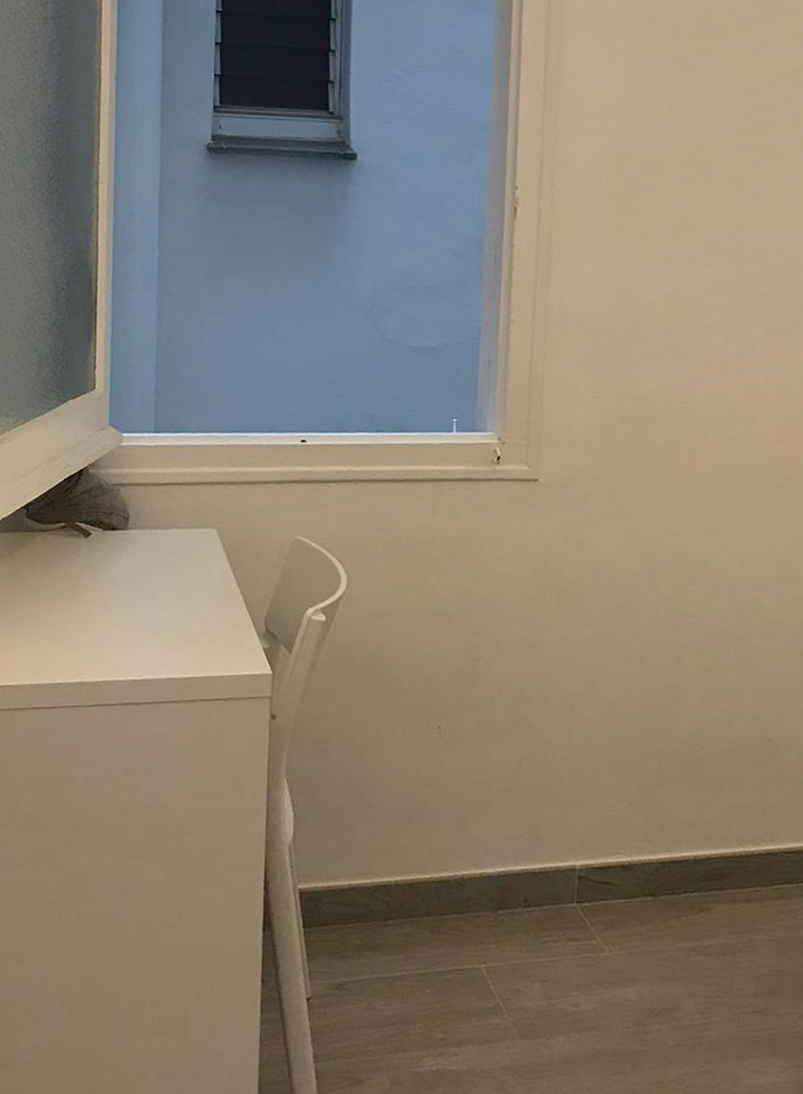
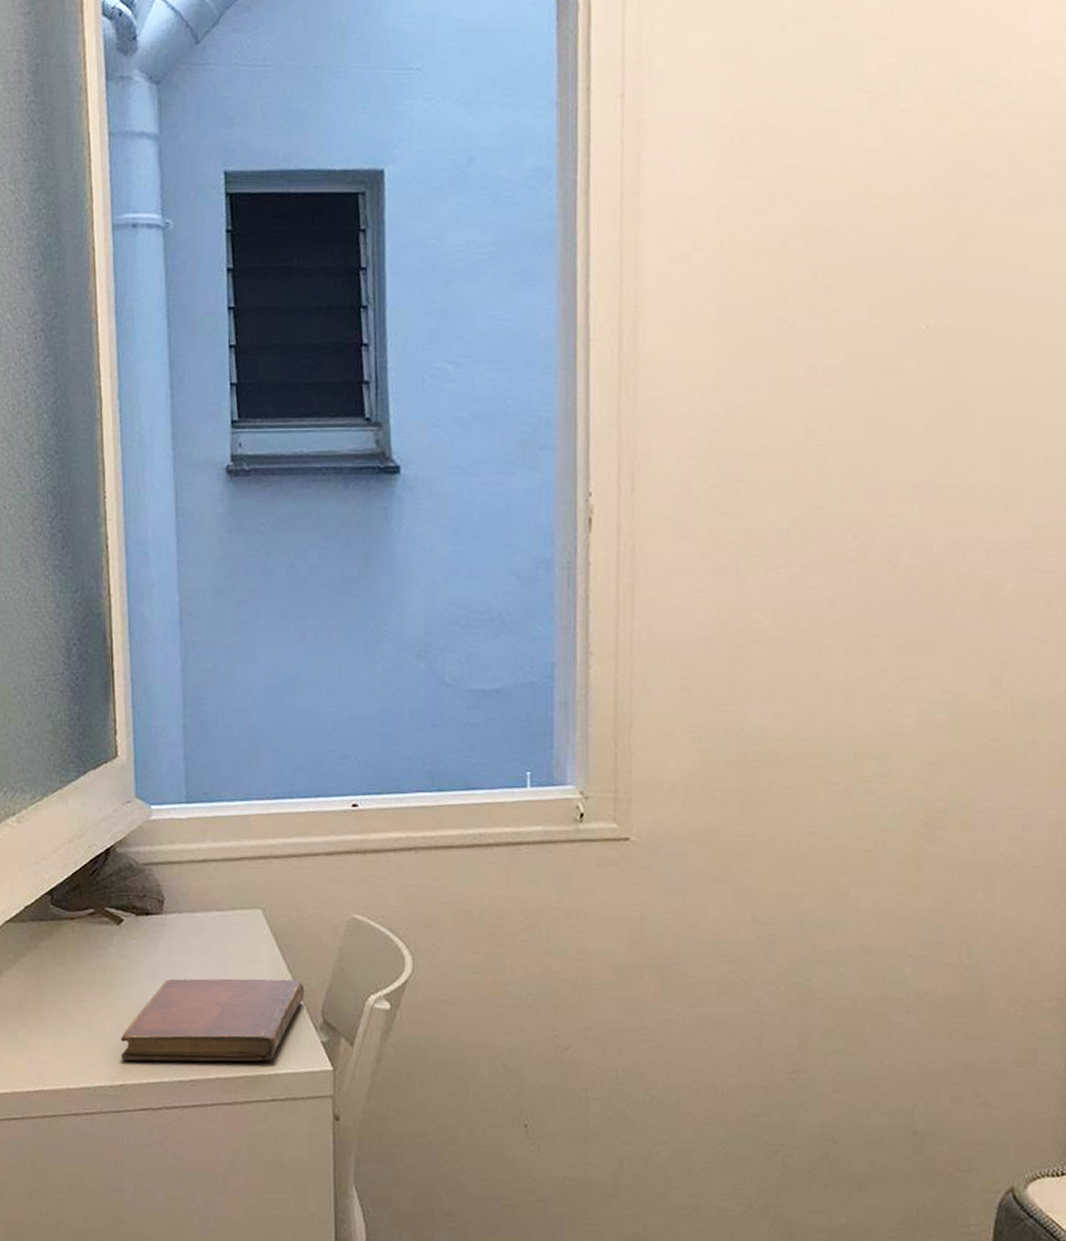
notebook: none [81,587,251,665] -> present [121,978,305,1062]

